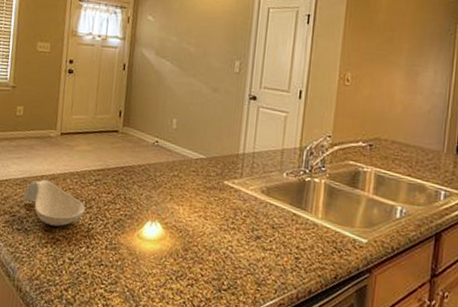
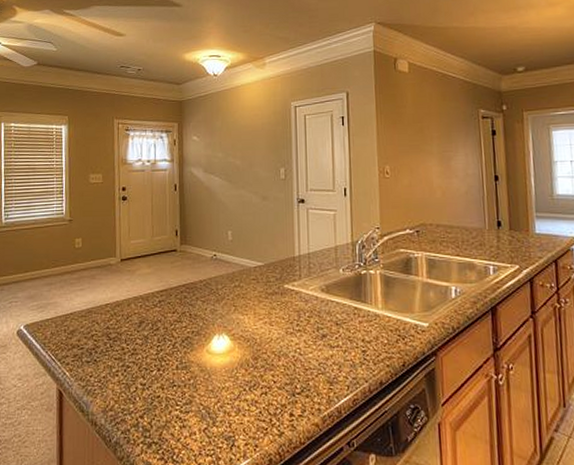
spoon rest: present [22,179,85,227] -> none [88,307,152,353]

